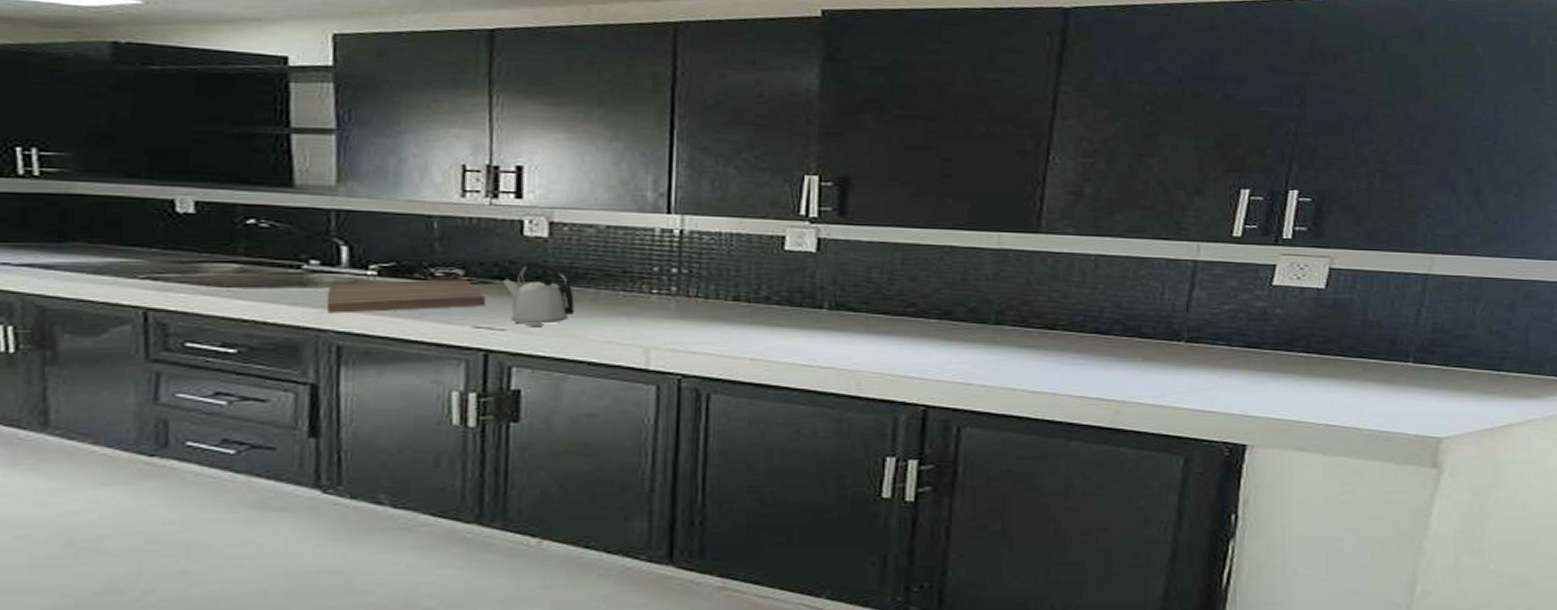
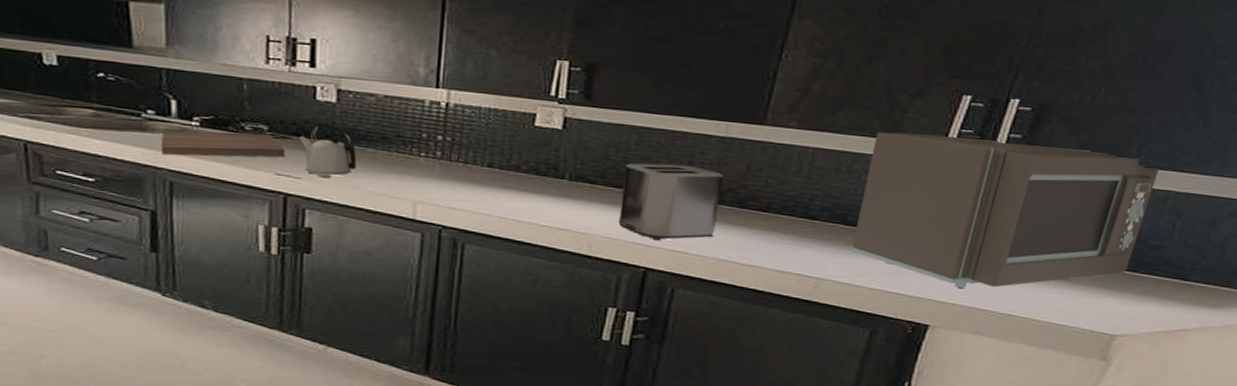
toaster: none [889,282,1002,372] -> present [618,163,724,241]
microwave: none [1150,231,1449,399] -> present [851,132,1161,288]

